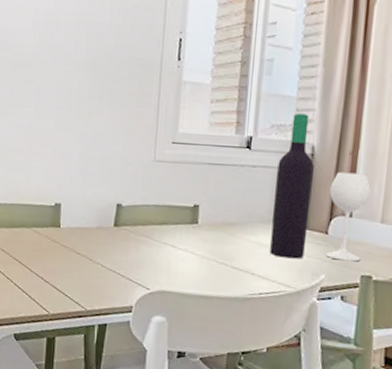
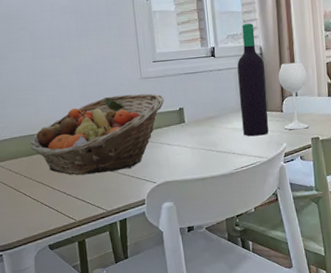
fruit basket: none [13,175,178,266] -> present [29,93,164,176]

